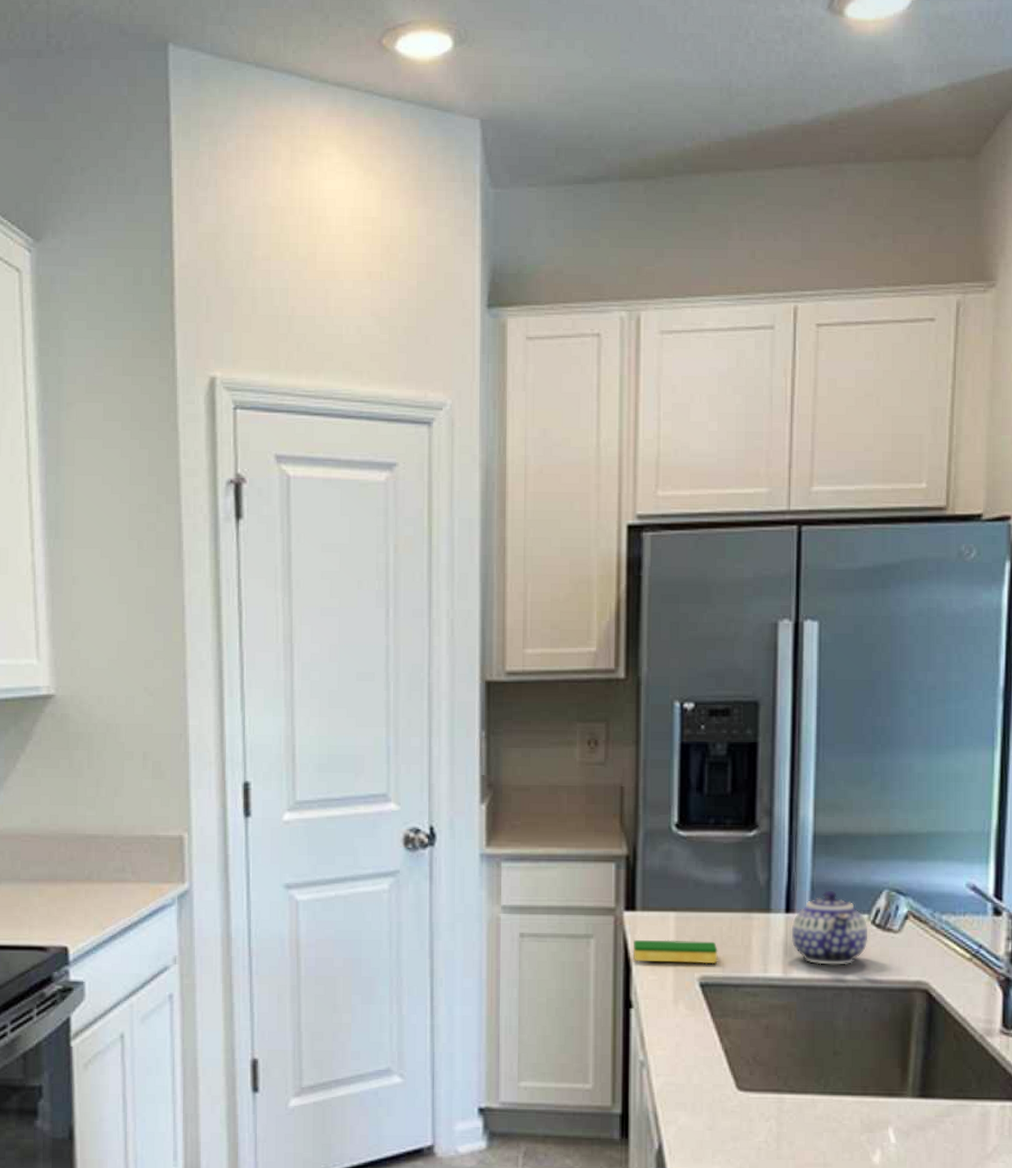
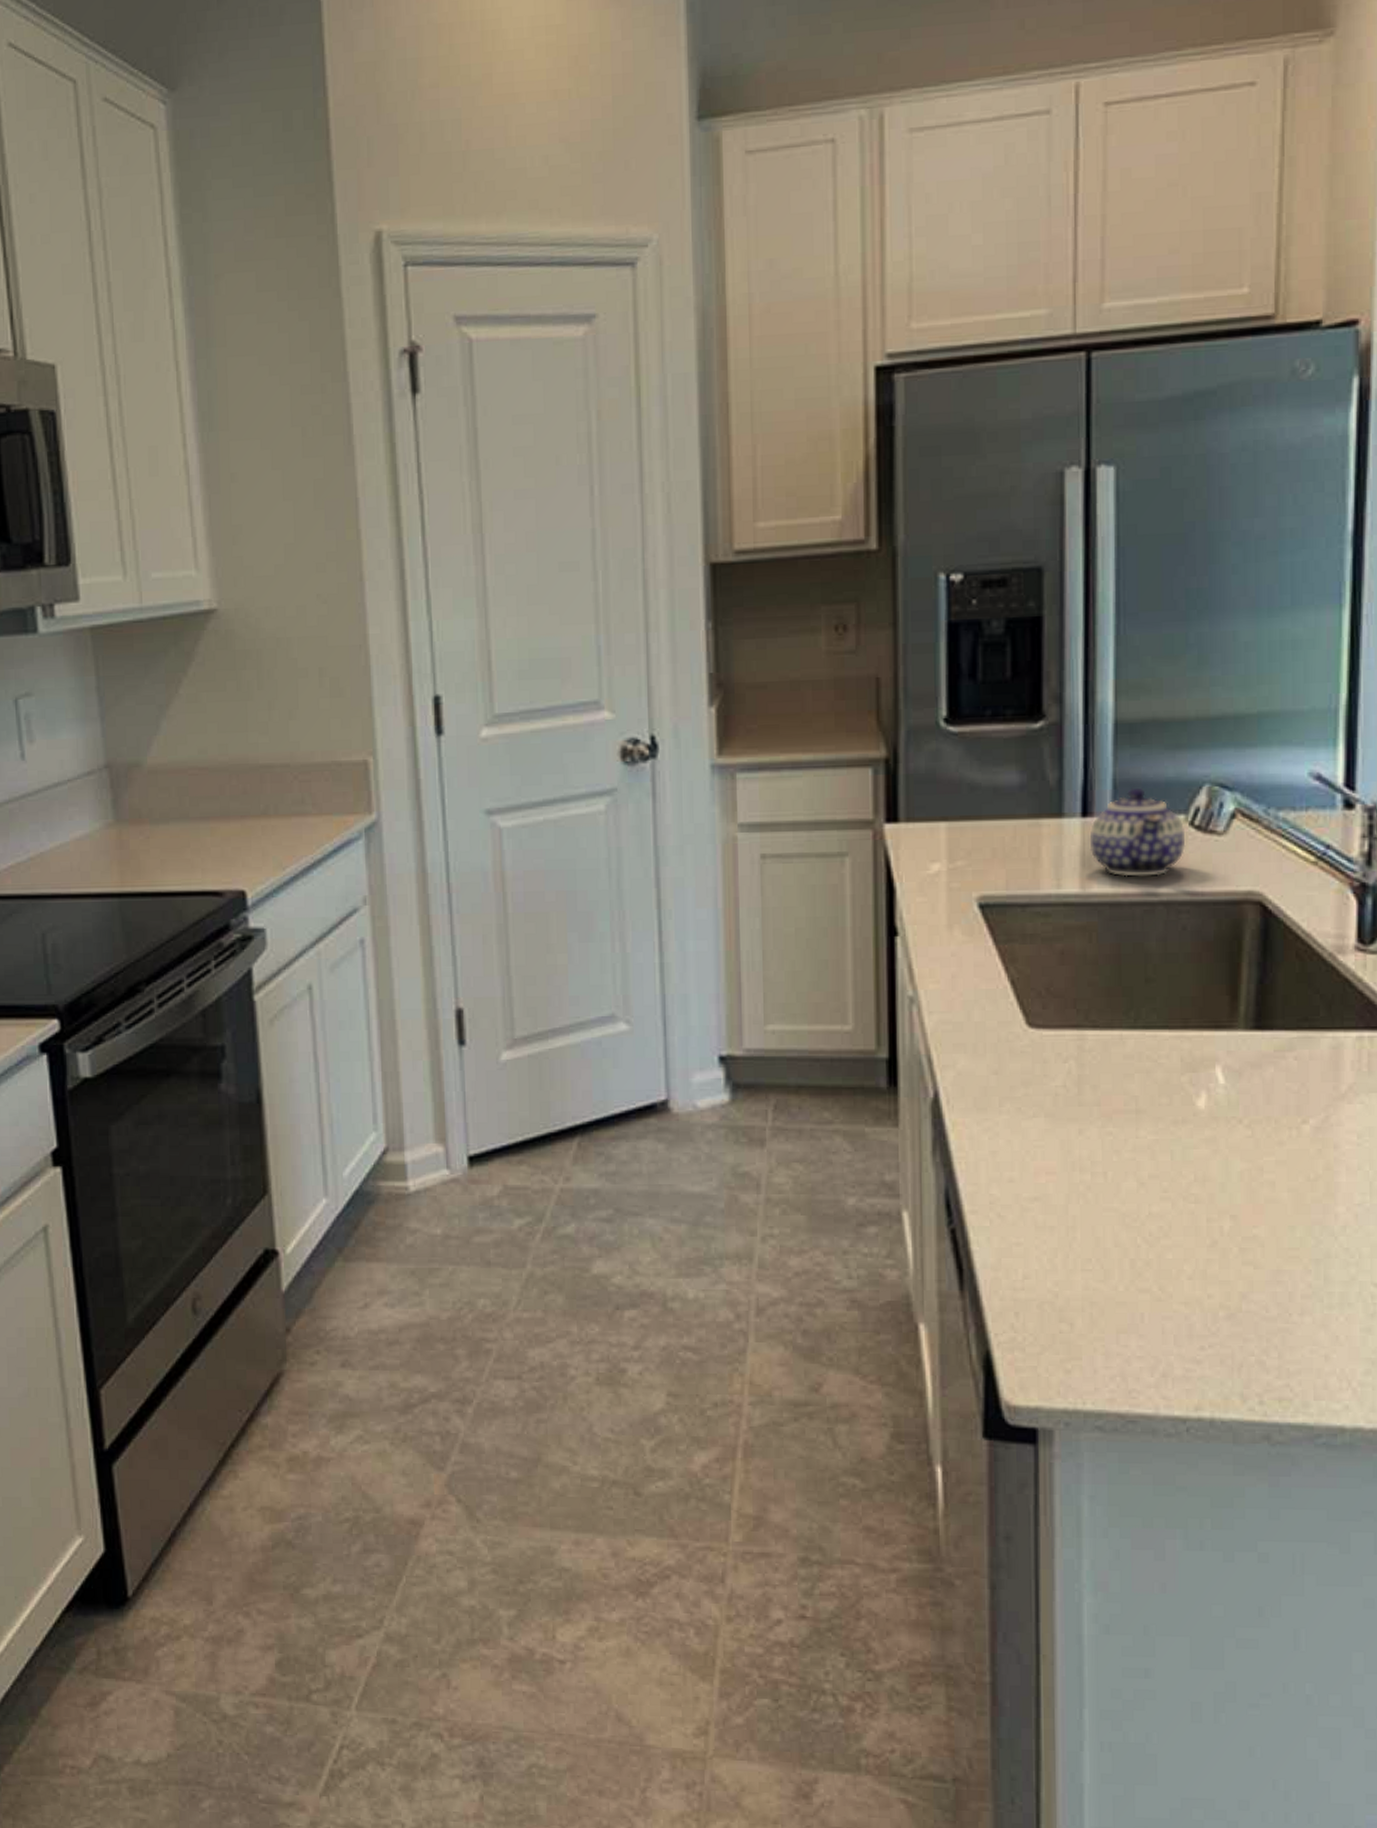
dish sponge: present [634,939,718,964] -> none [897,854,1000,882]

